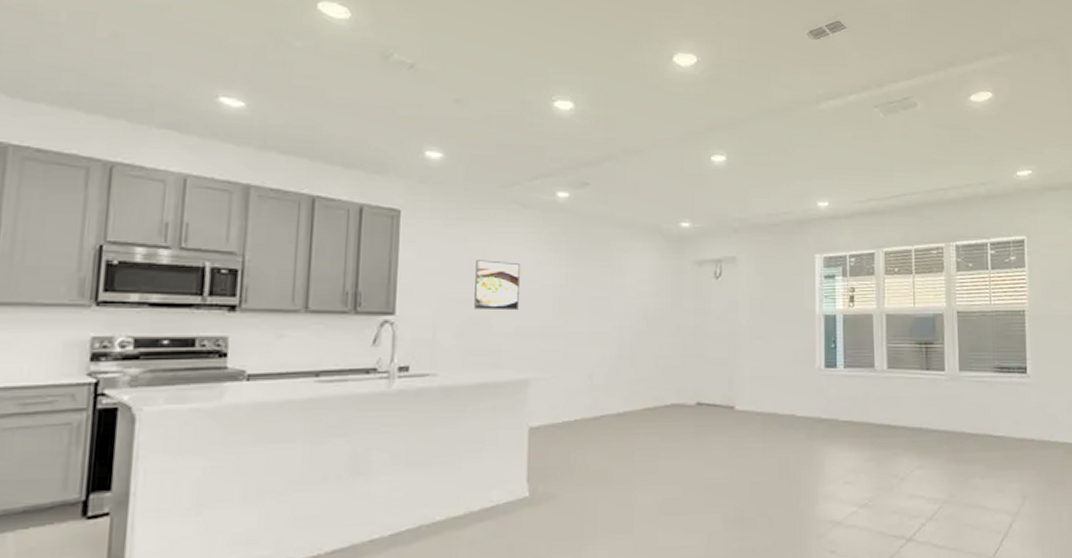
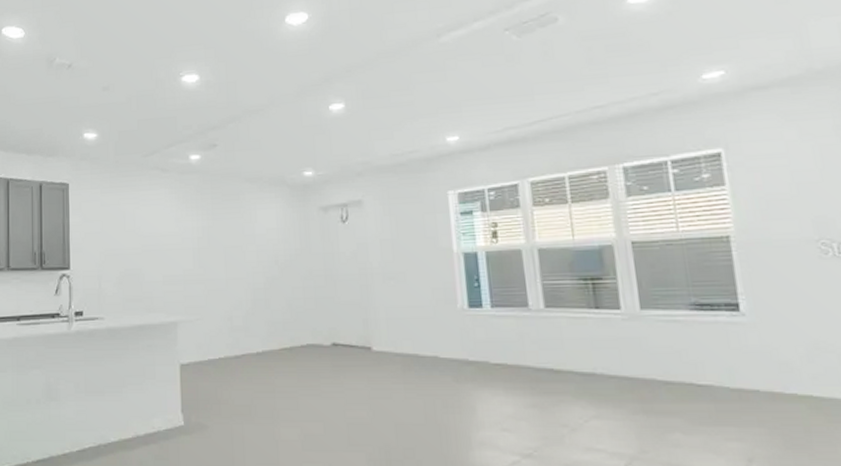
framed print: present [474,260,521,311] -> none [128,219,165,262]

